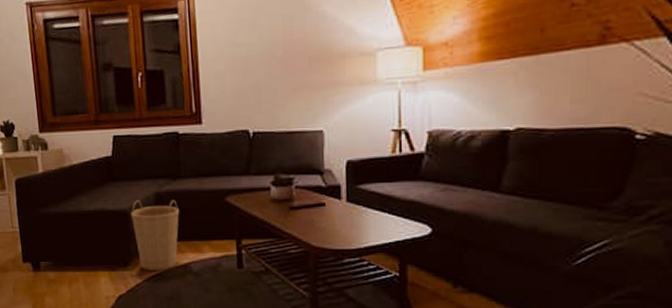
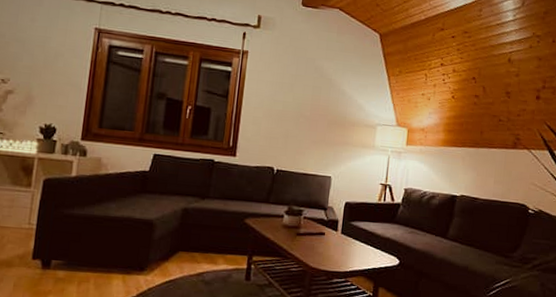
basket: present [131,199,180,271] -> none [156,212,203,278]

